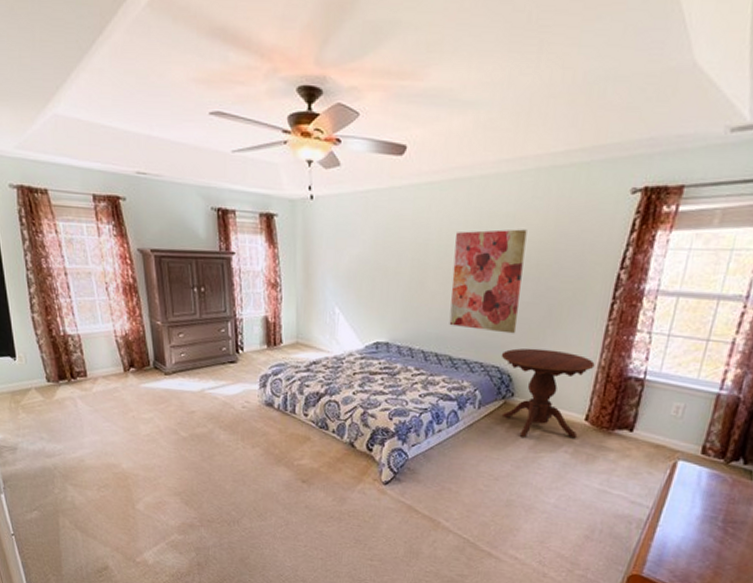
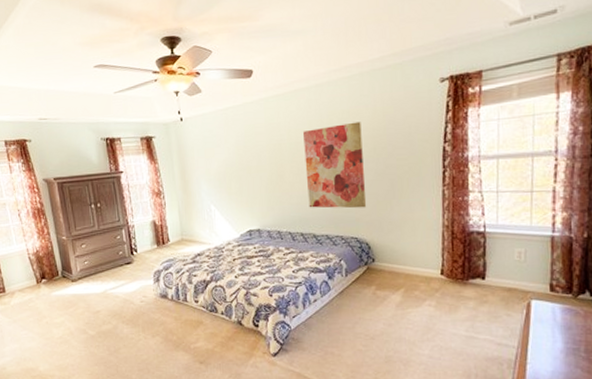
pedestal table: present [501,348,595,438] -> none [357,217,439,297]

